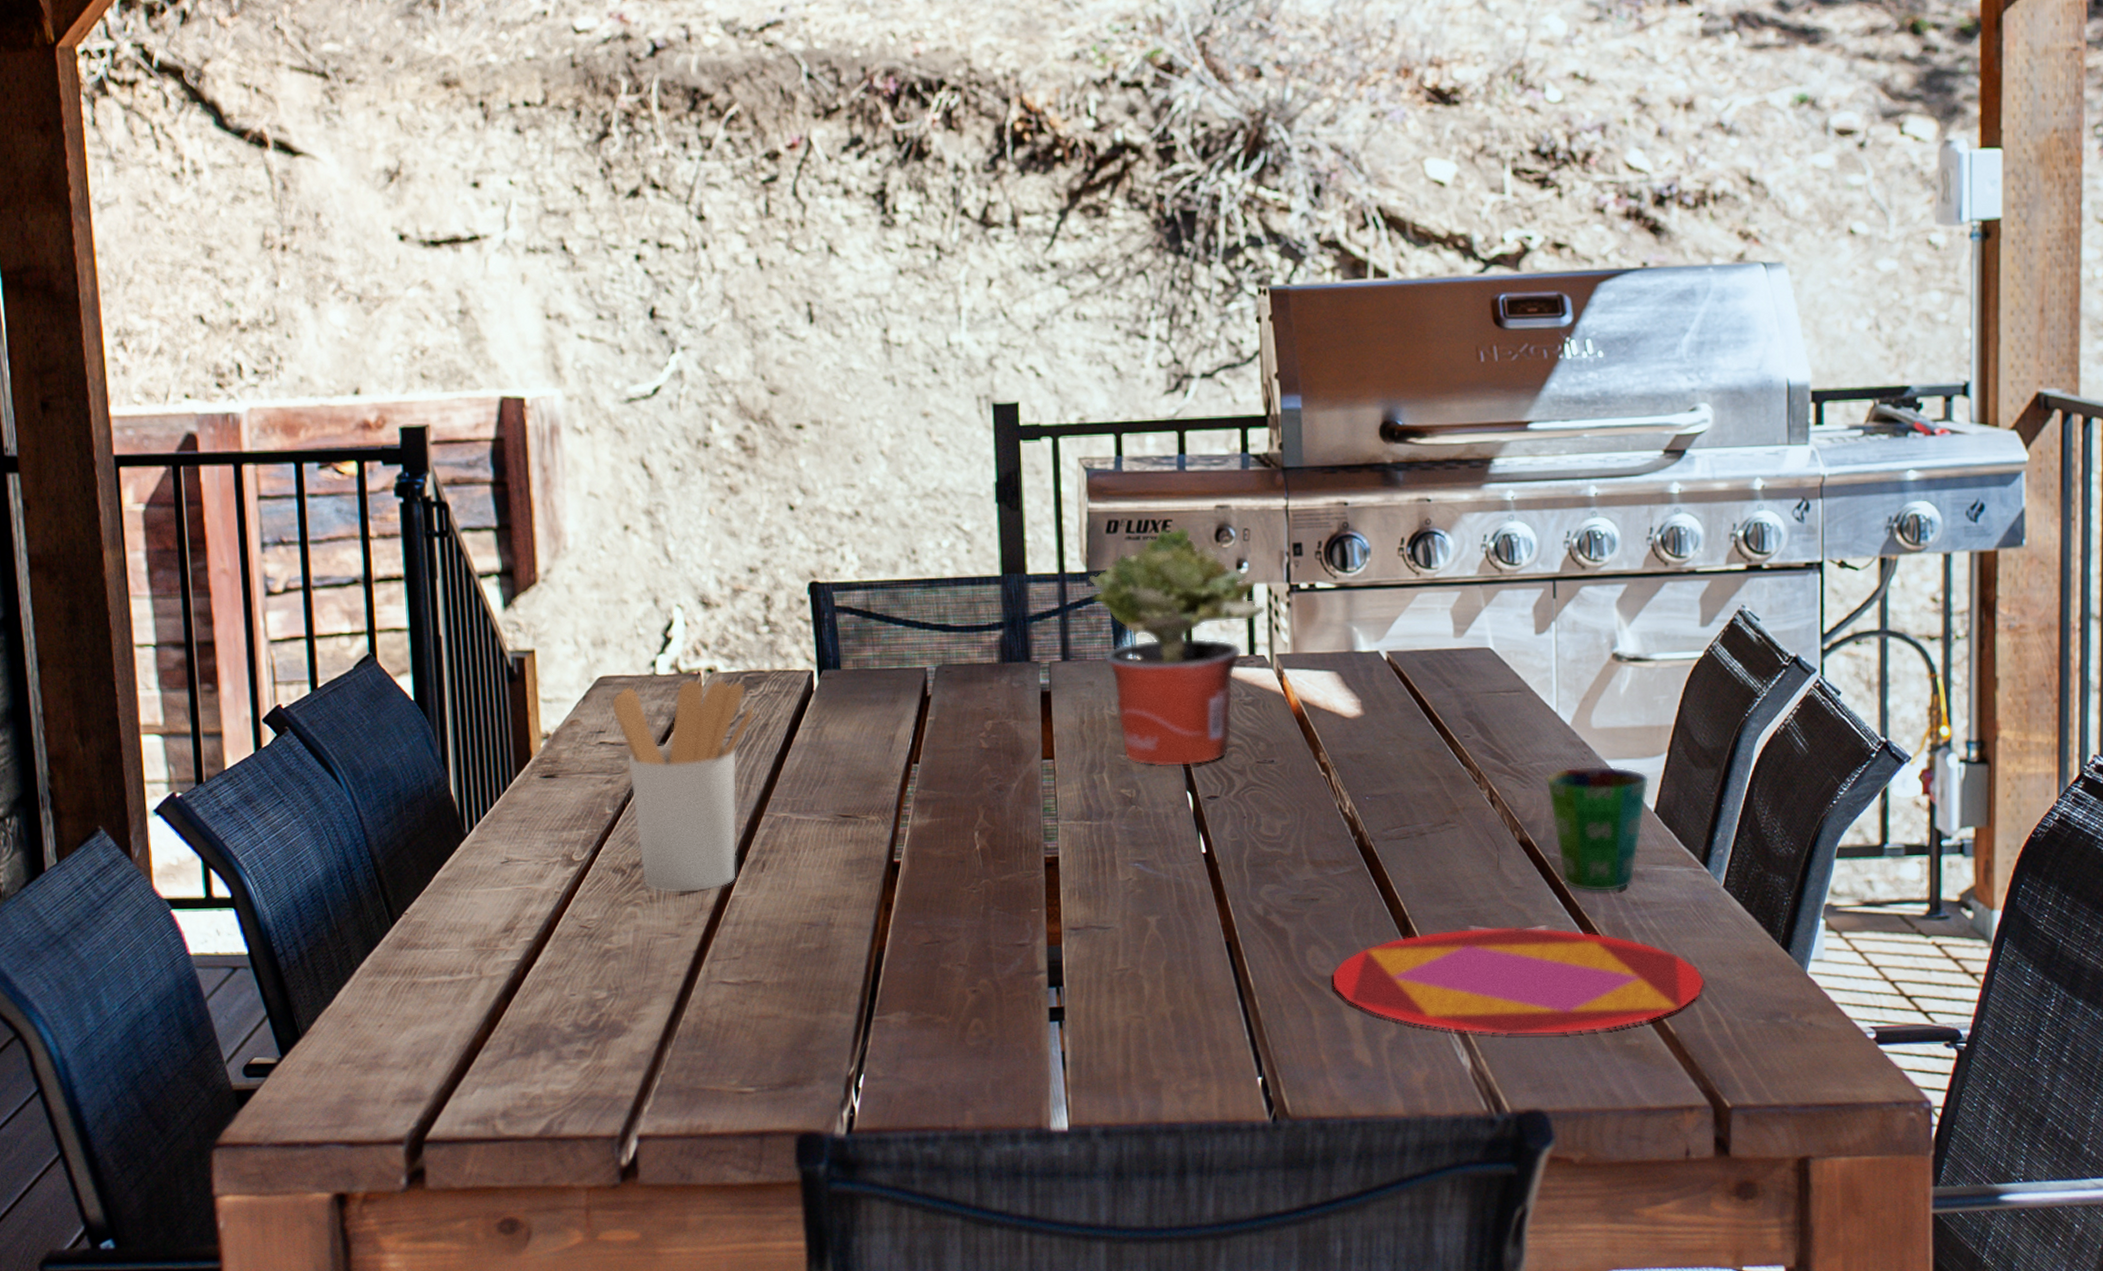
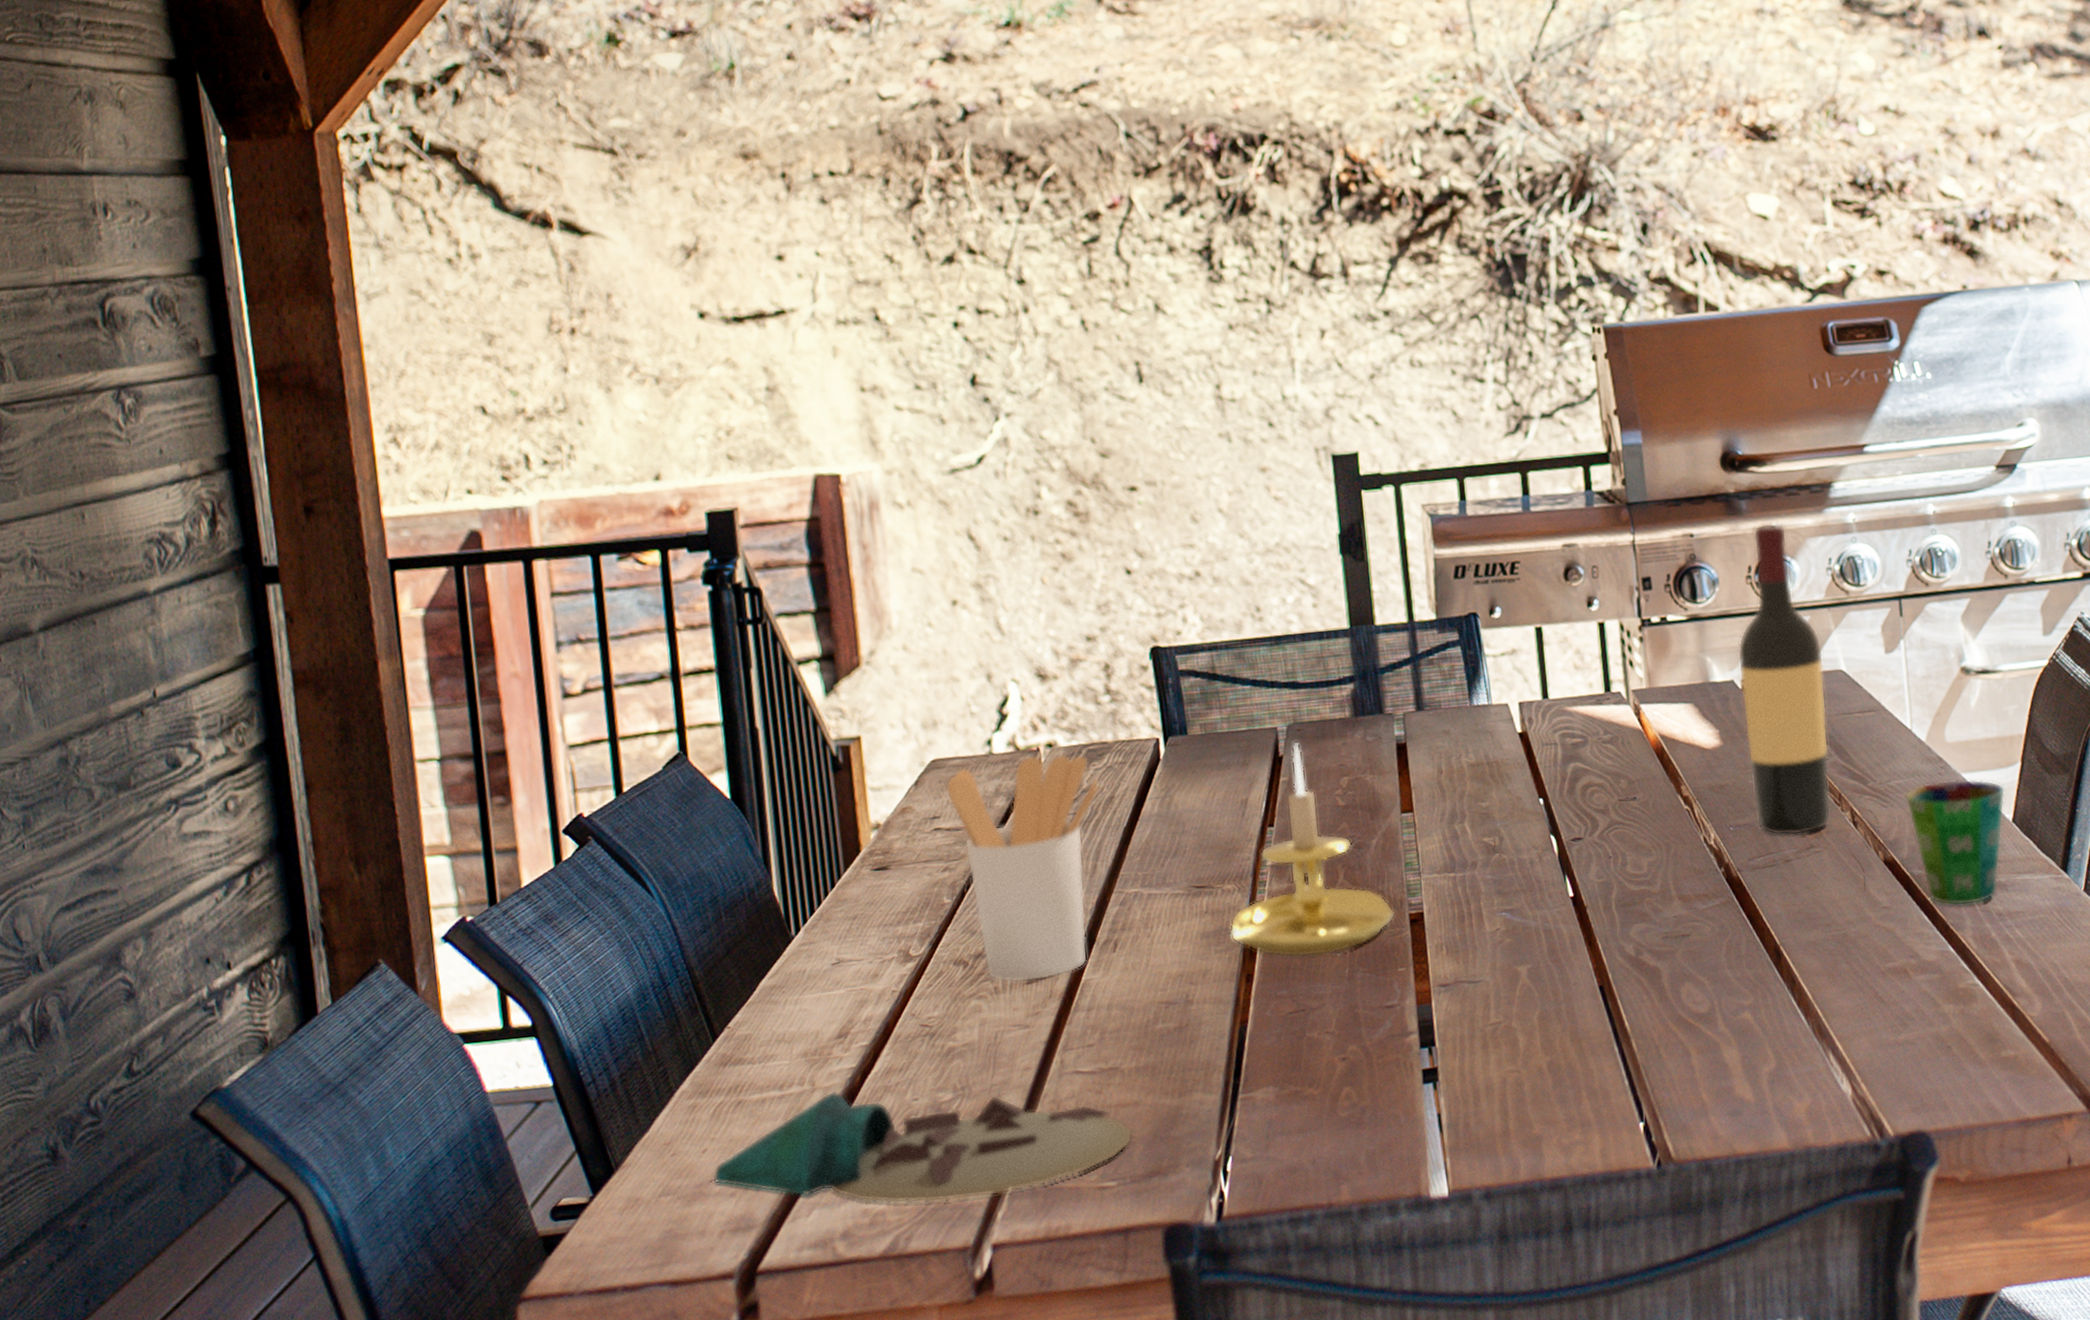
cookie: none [387,980,772,1092] -> present [712,1090,1133,1204]
candle holder: none [872,684,1031,891] -> present [1230,742,1395,958]
potted plant: present [1088,526,1266,767] -> none [1438,567,1619,813]
plate: present [1331,927,1706,1036] -> none [1707,945,2074,1059]
wine bottle: none [1384,496,1472,809] -> present [1737,523,1832,836]

